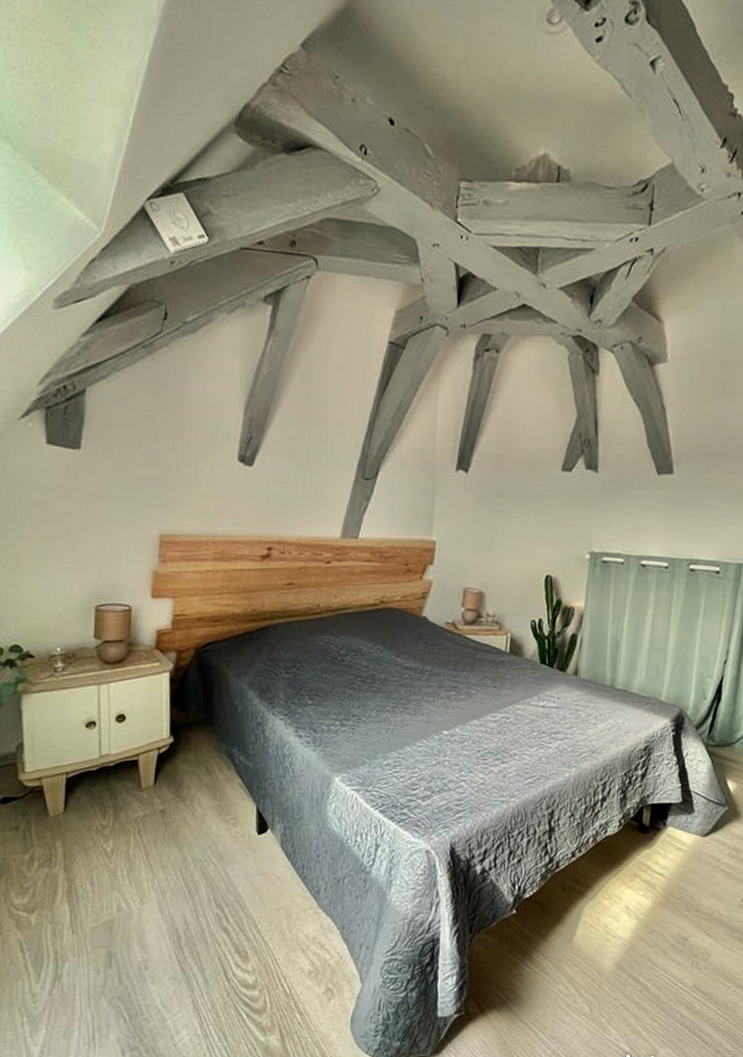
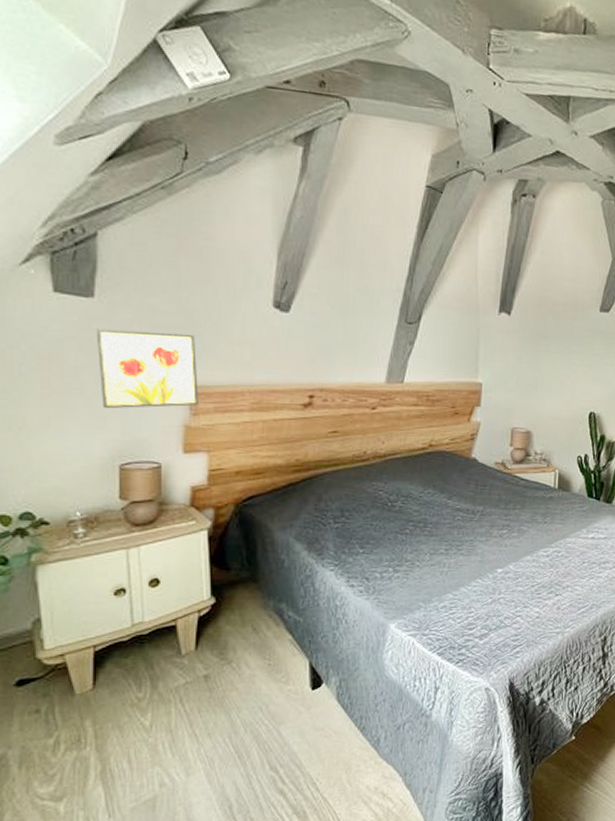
wall art: none [80,478,167,554] -> present [96,329,198,409]

